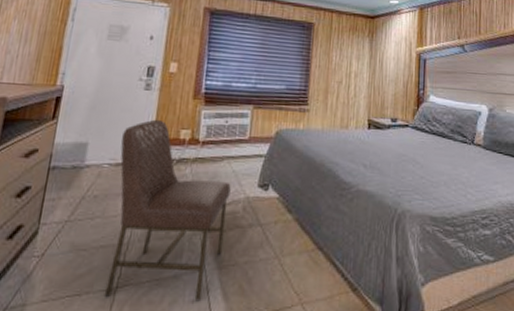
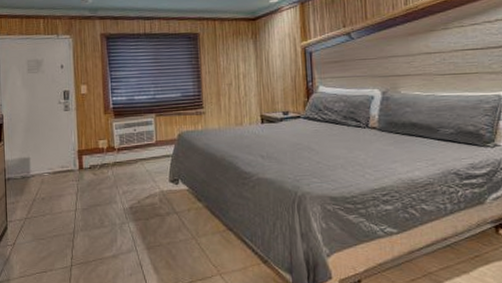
chair: present [104,119,231,302] -> none [53,134,148,275]

